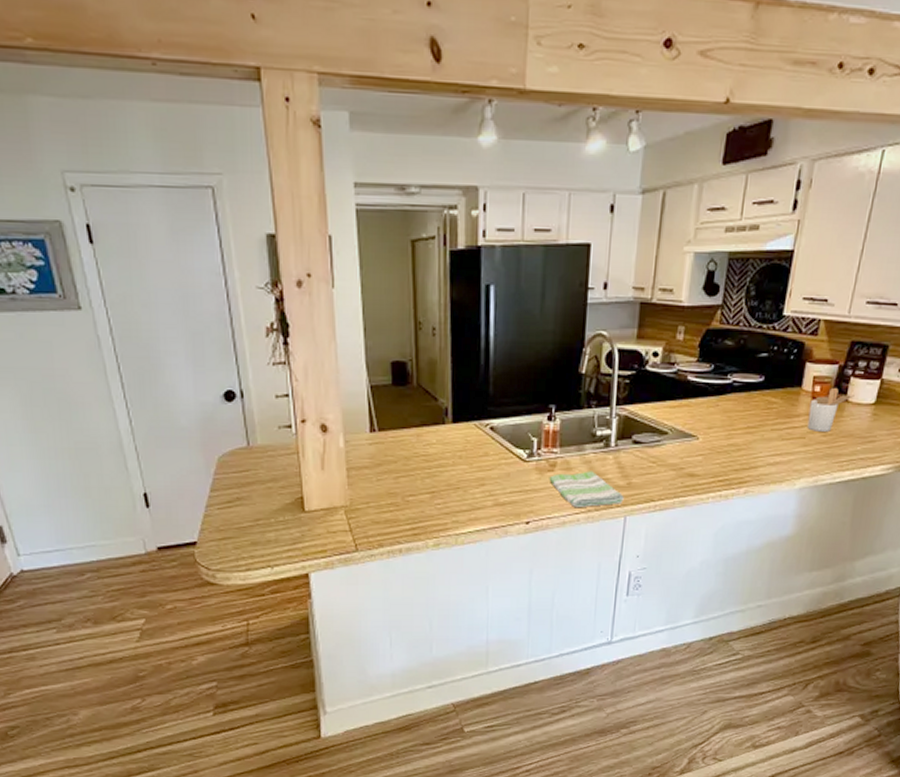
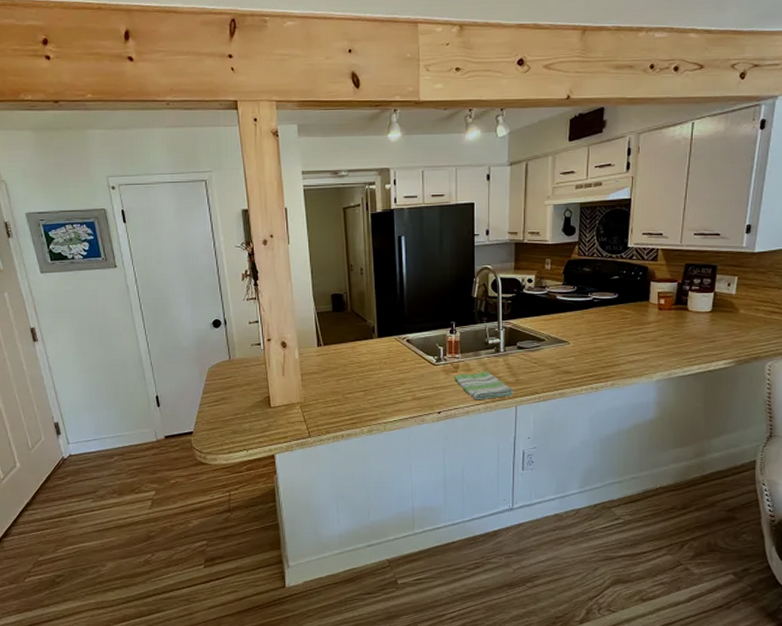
utensil holder: present [807,387,855,432] -> none [657,300,694,335]

